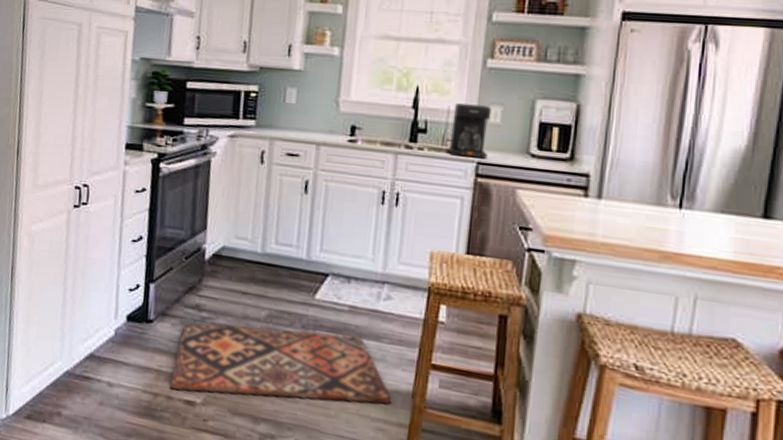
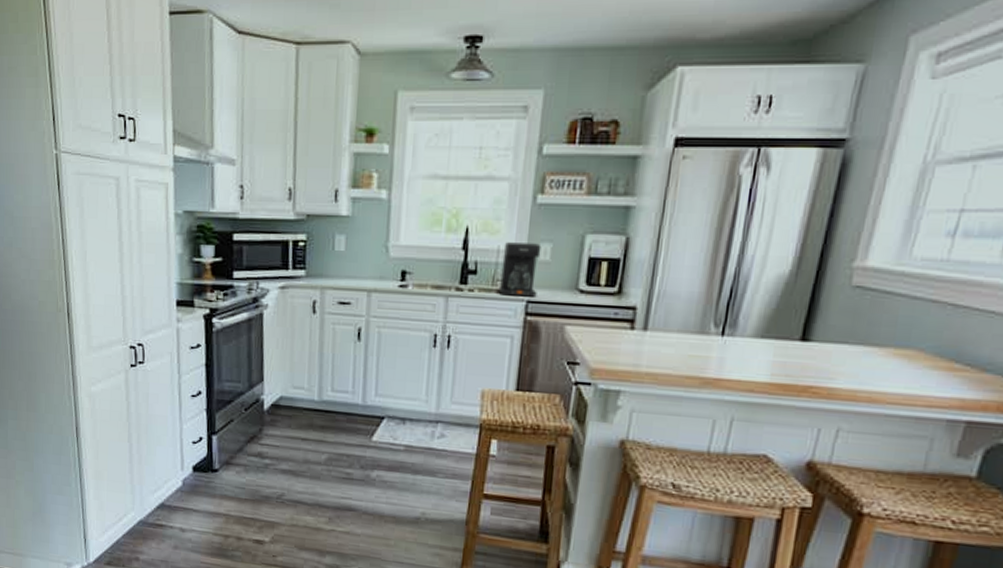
doormat: present [170,322,392,405] -> none [239,469,447,533]

